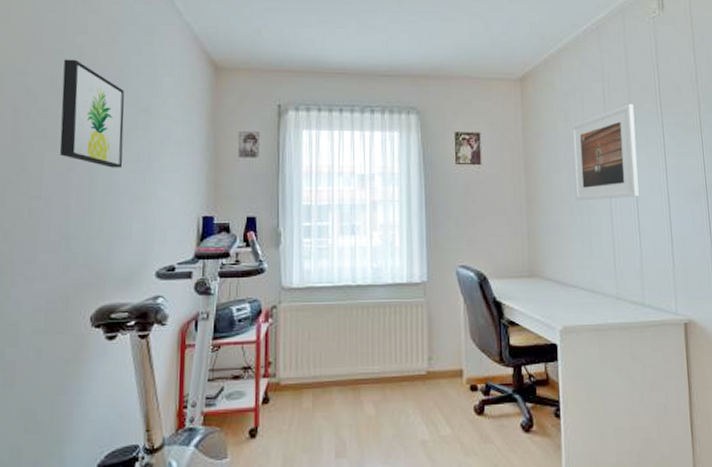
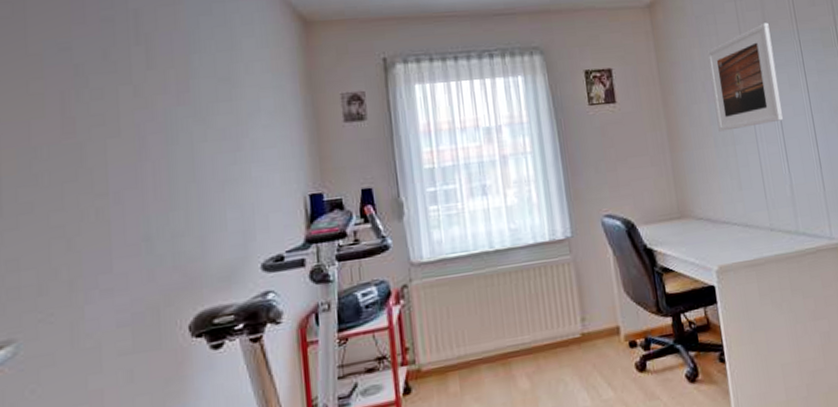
wall art: present [59,59,125,168] -> none [115,26,206,151]

